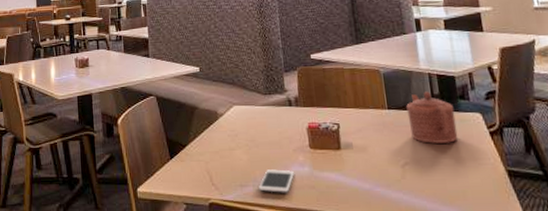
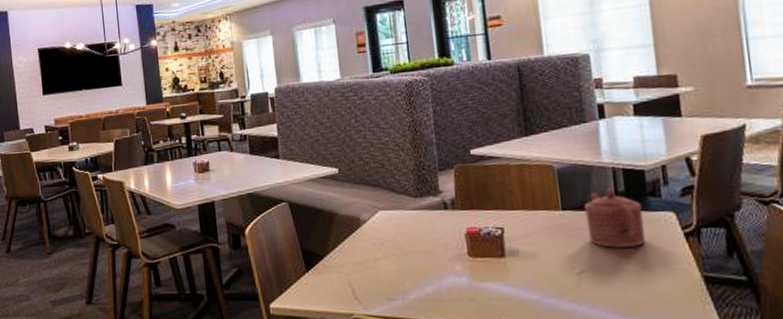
cell phone: present [258,169,295,193] -> none [408,280,451,306]

